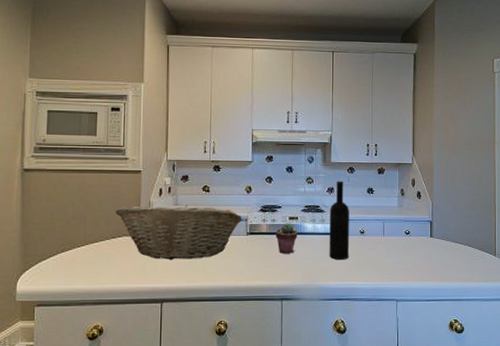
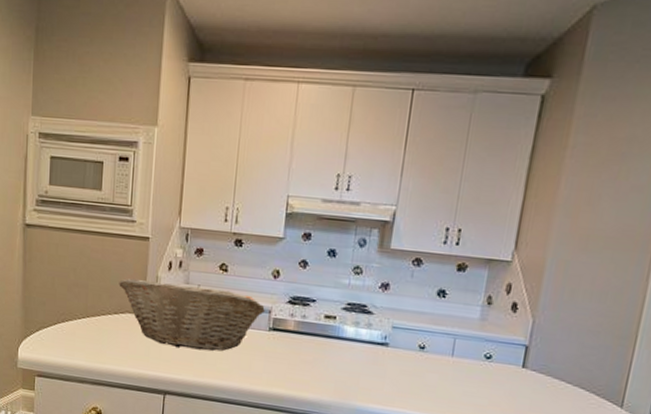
potted succulent: present [275,223,298,254] -> none [304,322,334,362]
wine bottle: present [329,181,349,259] -> none [372,275,408,379]

